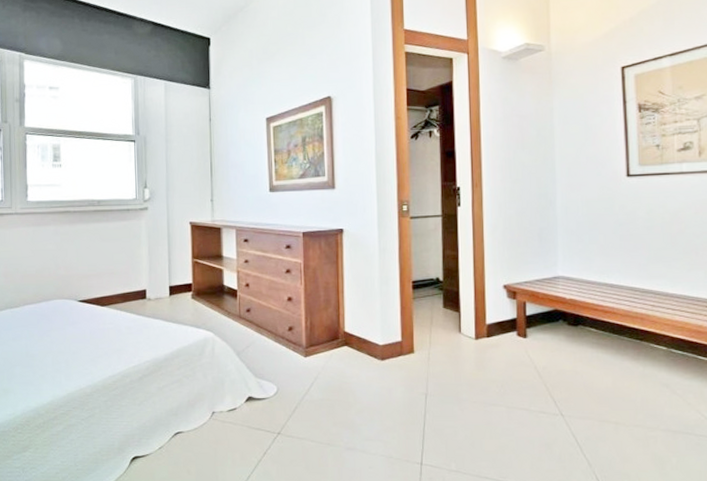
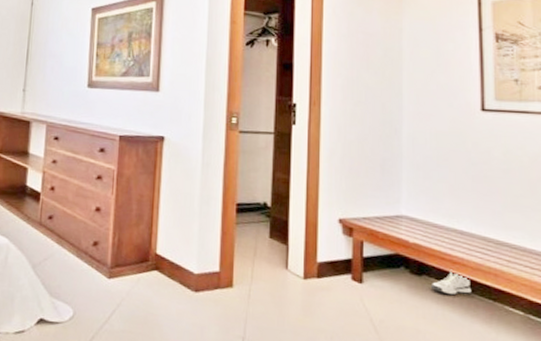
sneaker: none [585,318,622,340] -> present [430,269,472,296]

